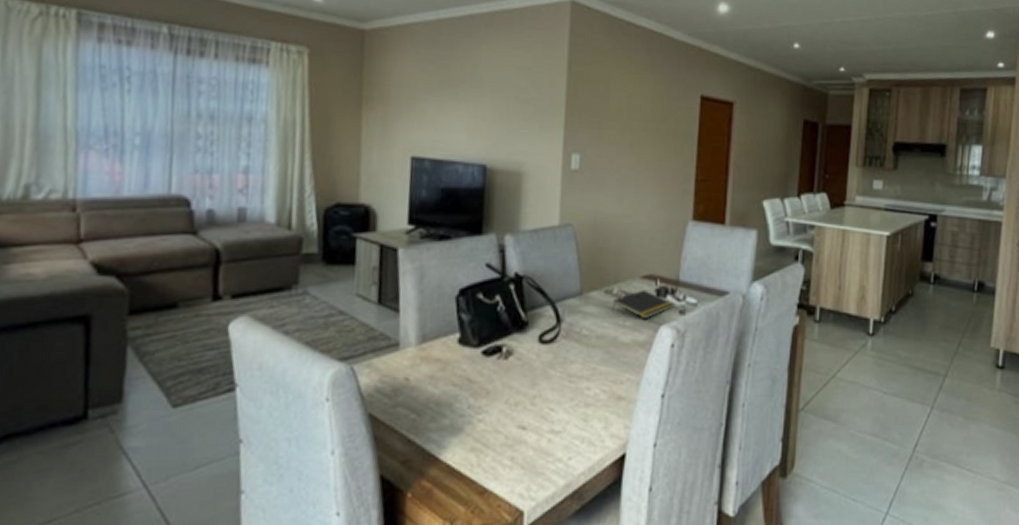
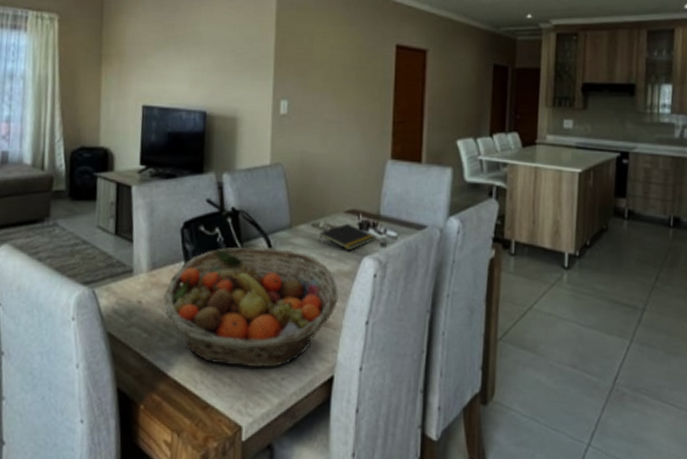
fruit basket: none [435,316,632,448] -> present [163,247,338,368]

